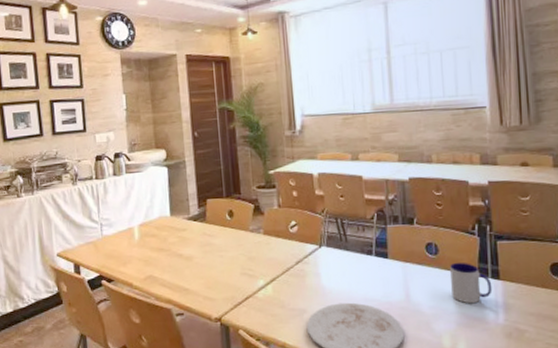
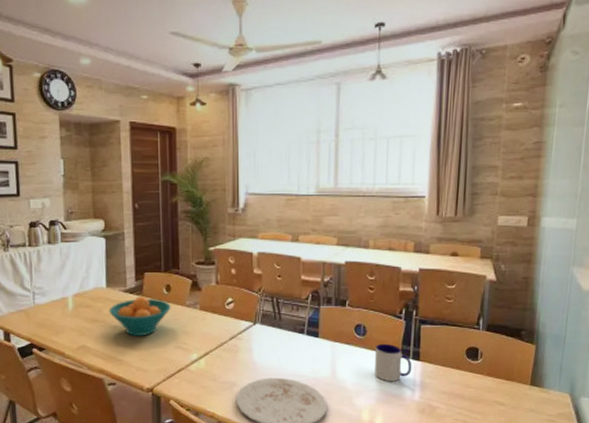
fruit bowl: none [173,223,235,264] -> present [108,297,171,336]

